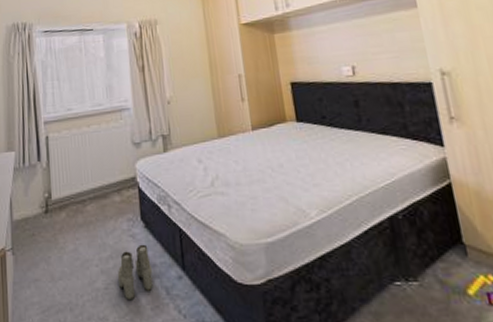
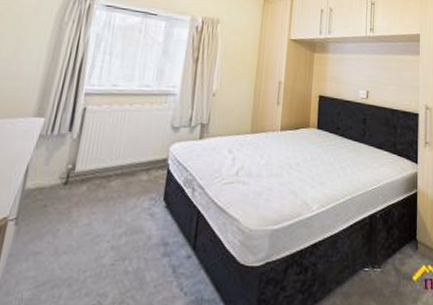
boots: present [117,244,153,301] -> none [126,223,165,278]

